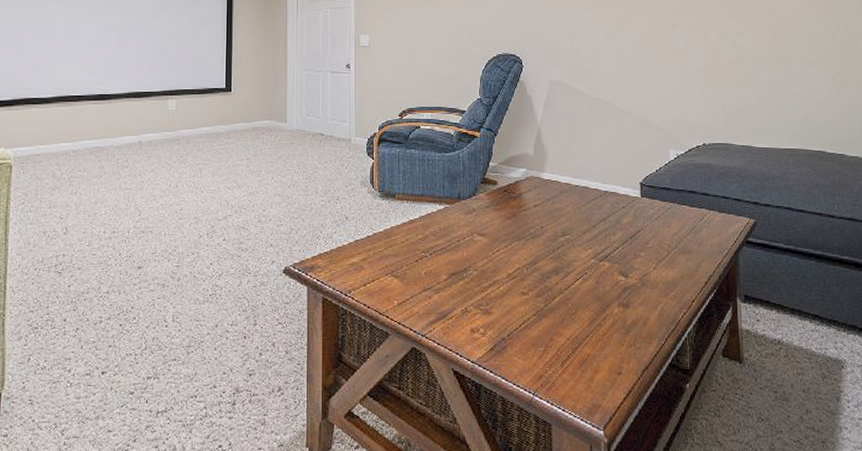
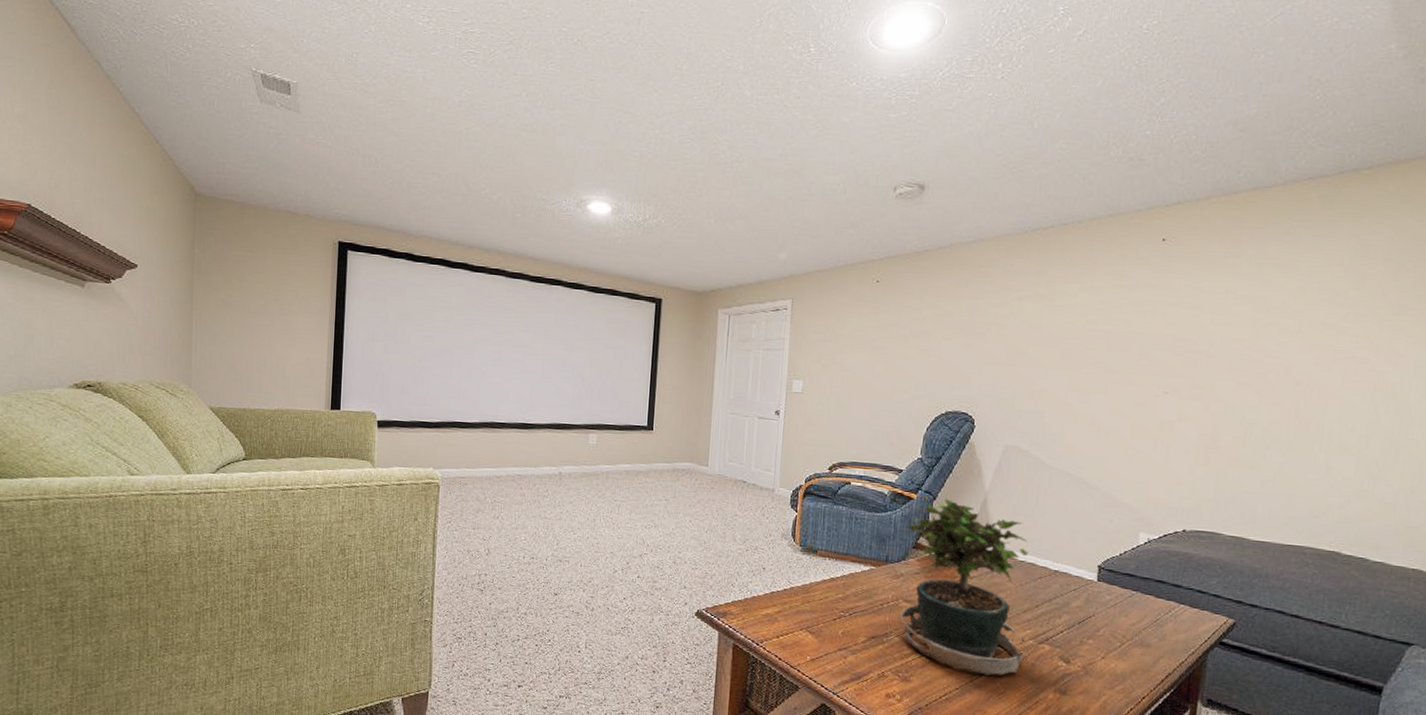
potted plant: none [474,133,588,298] -> present [899,498,1029,676]

